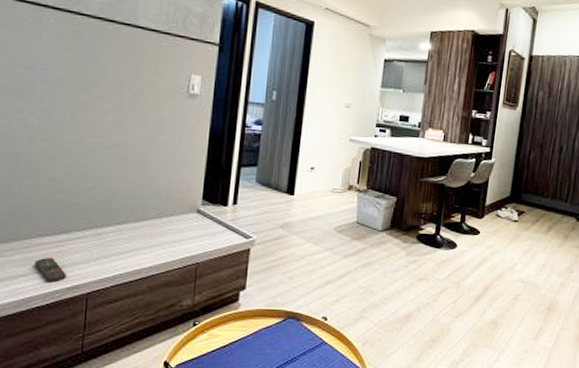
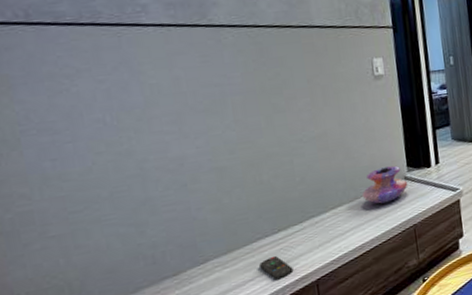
decorative vase: none [150,194,200,232] -> present [362,165,408,204]

